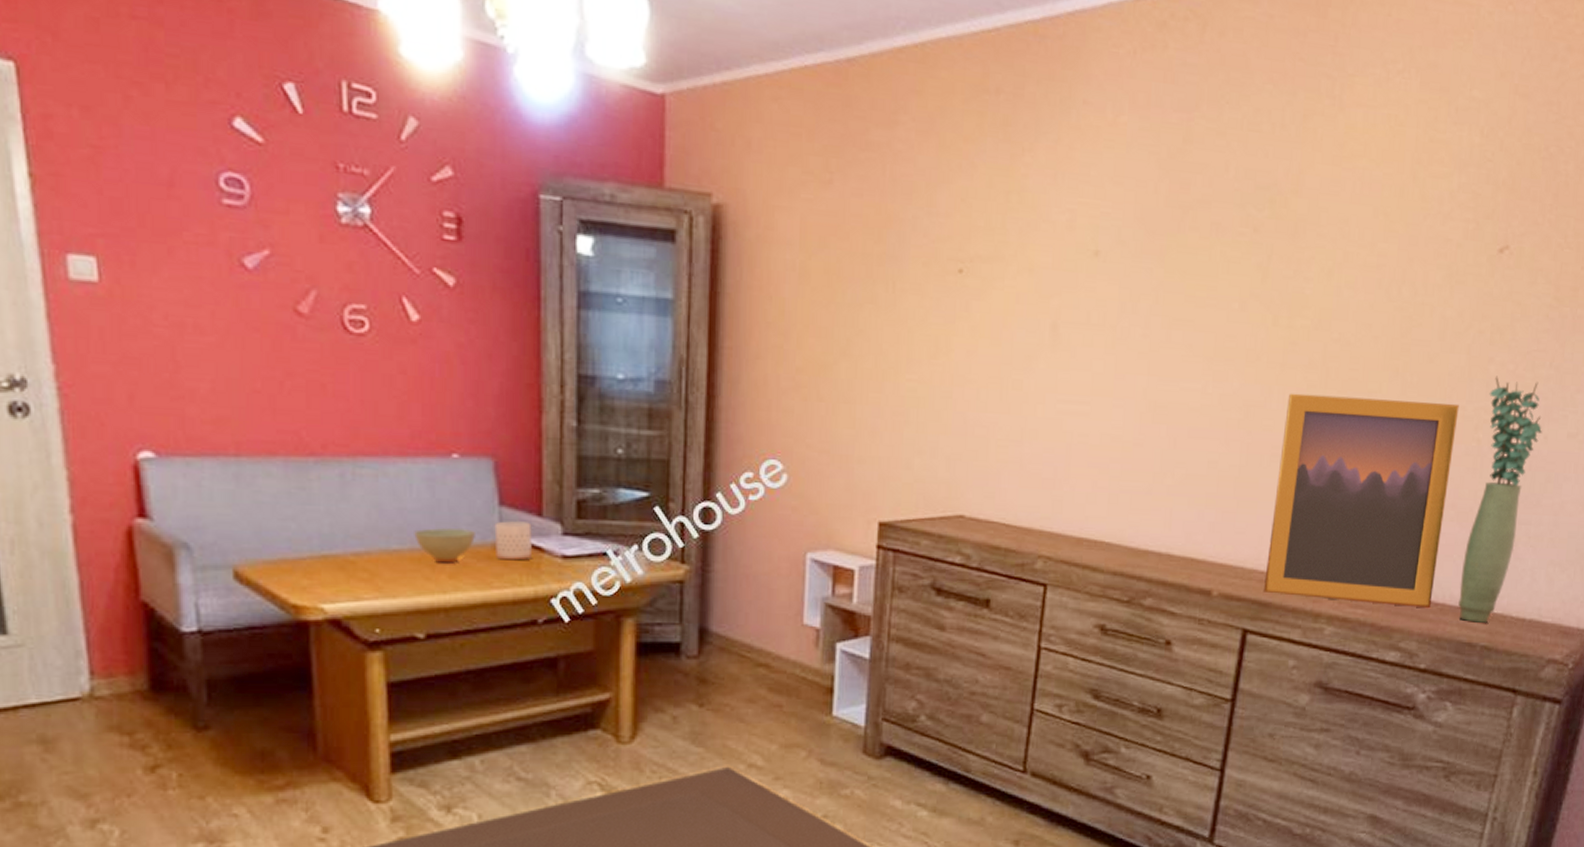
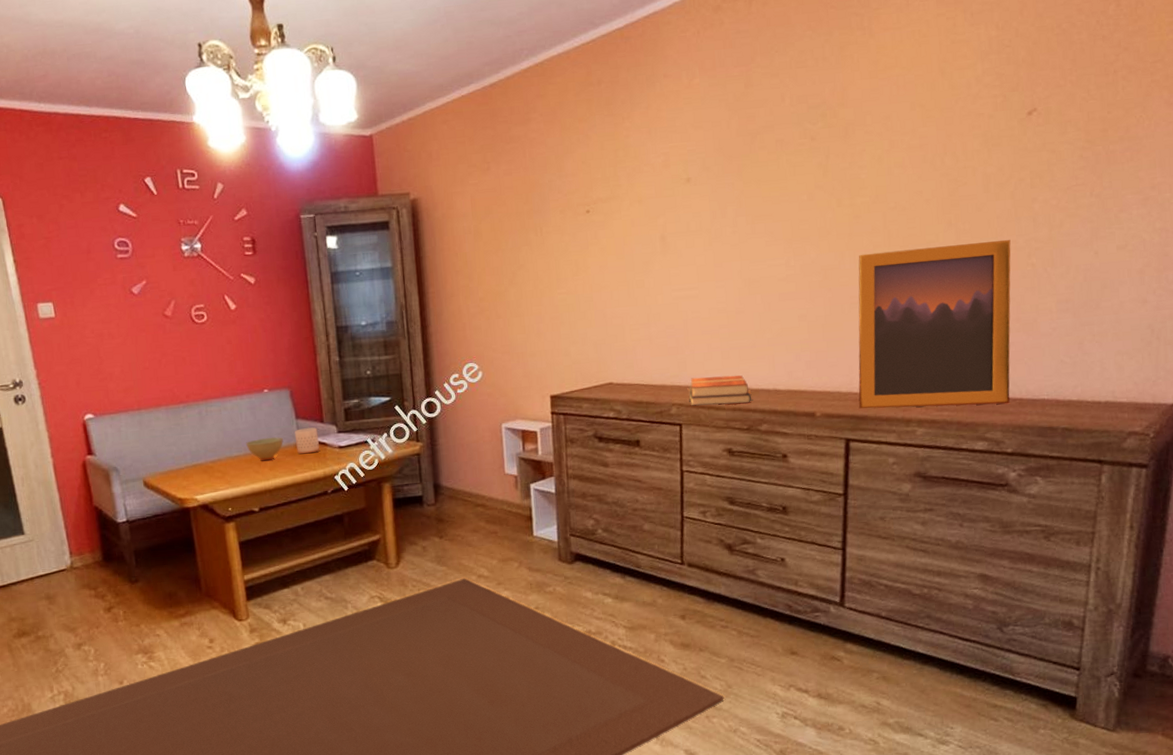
books: none [1060,524,1138,568] -> present [688,375,751,406]
vase: present [1458,376,1543,623] -> none [1033,210,1093,410]

